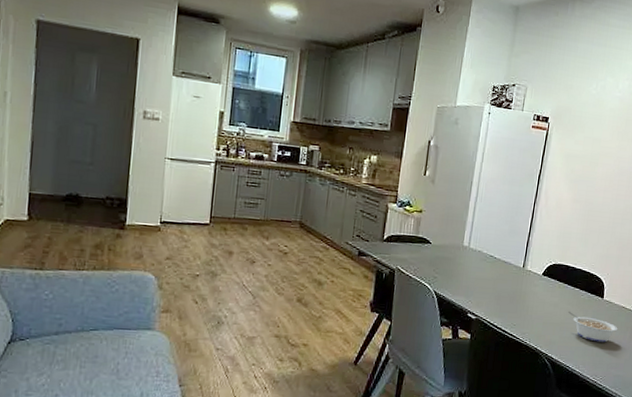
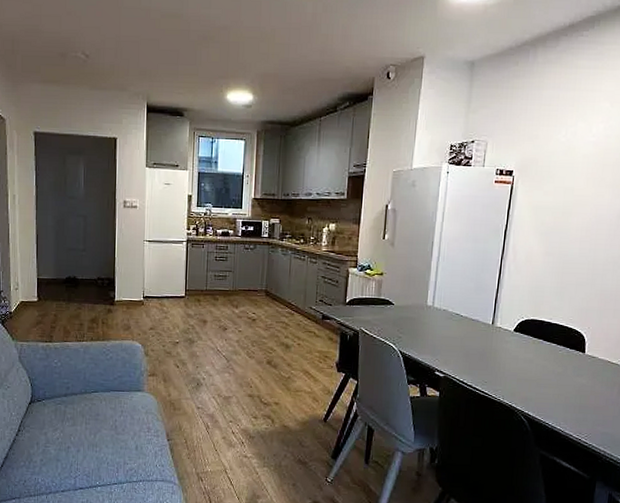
legume: present [567,311,618,343] -> none [544,367,604,399]

